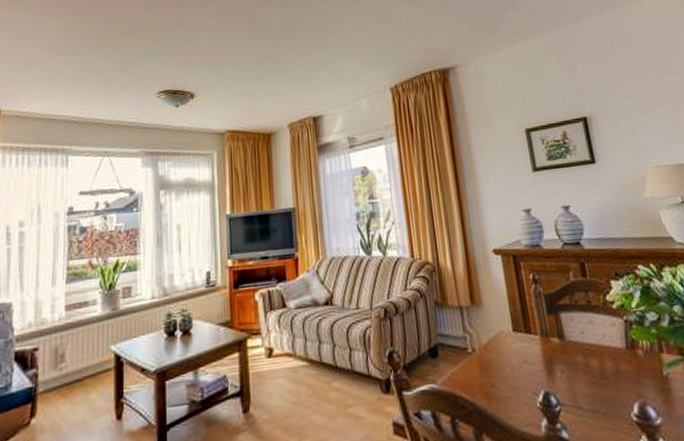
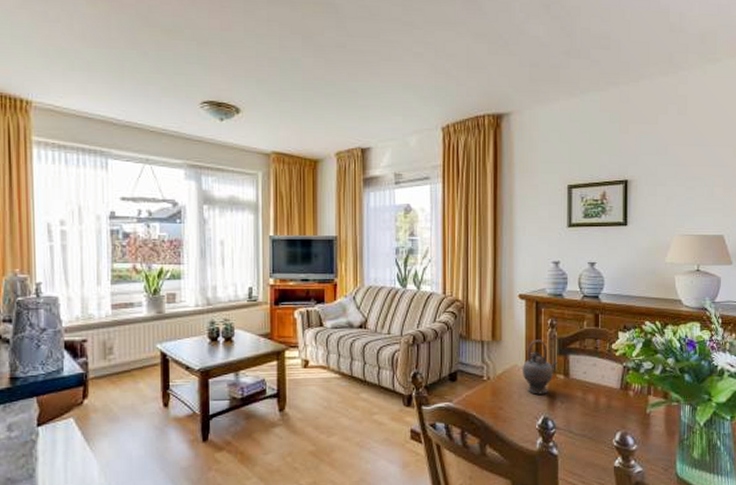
teapot: none [509,298,549,365] -> present [522,340,558,395]

